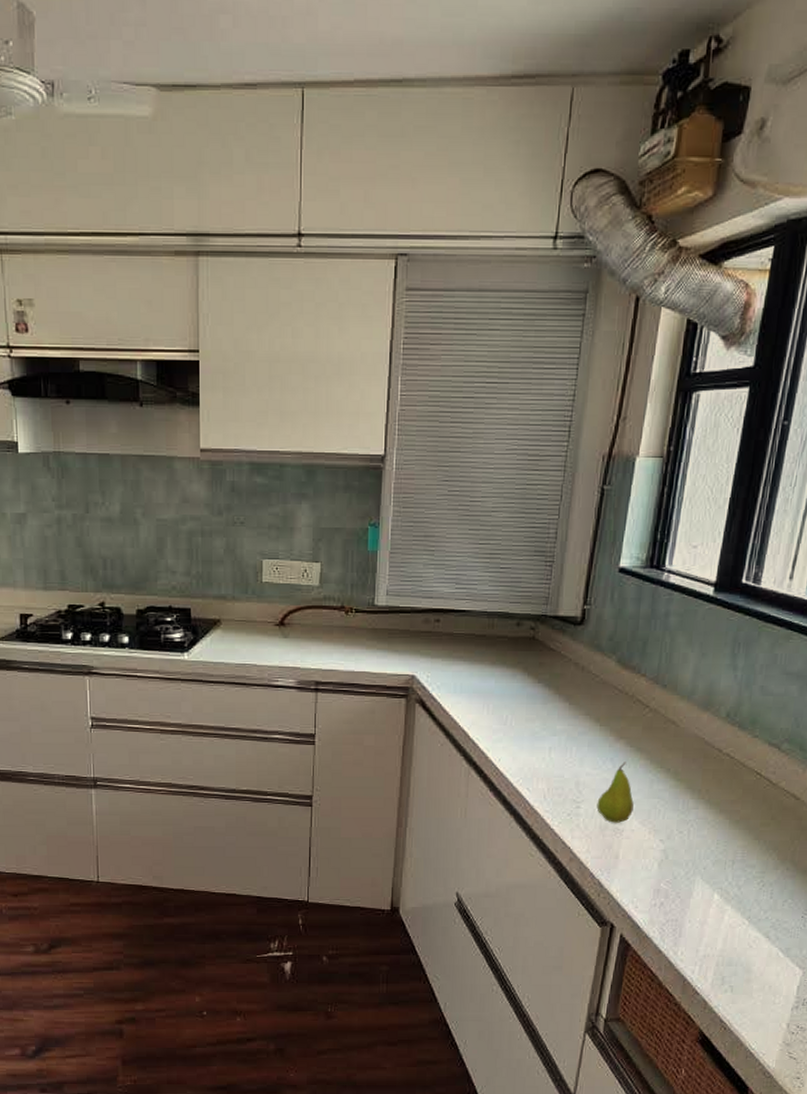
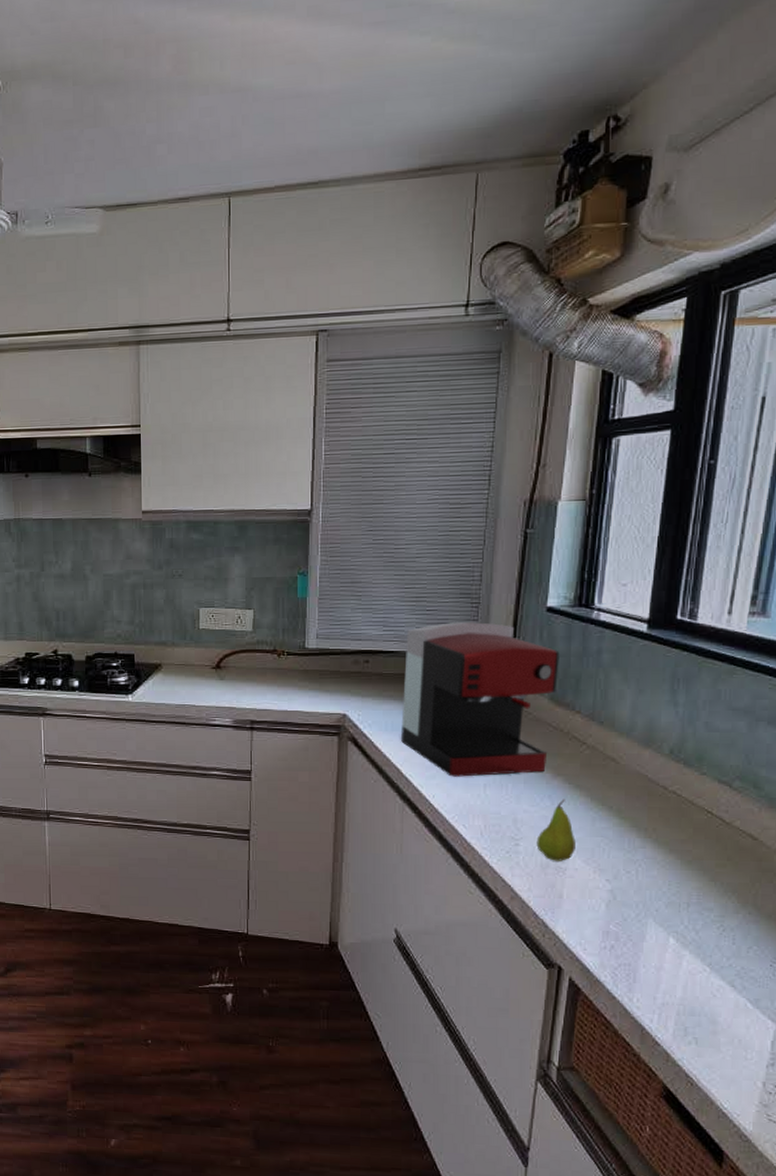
coffee maker: none [469,581,629,740] -> present [401,622,560,777]

